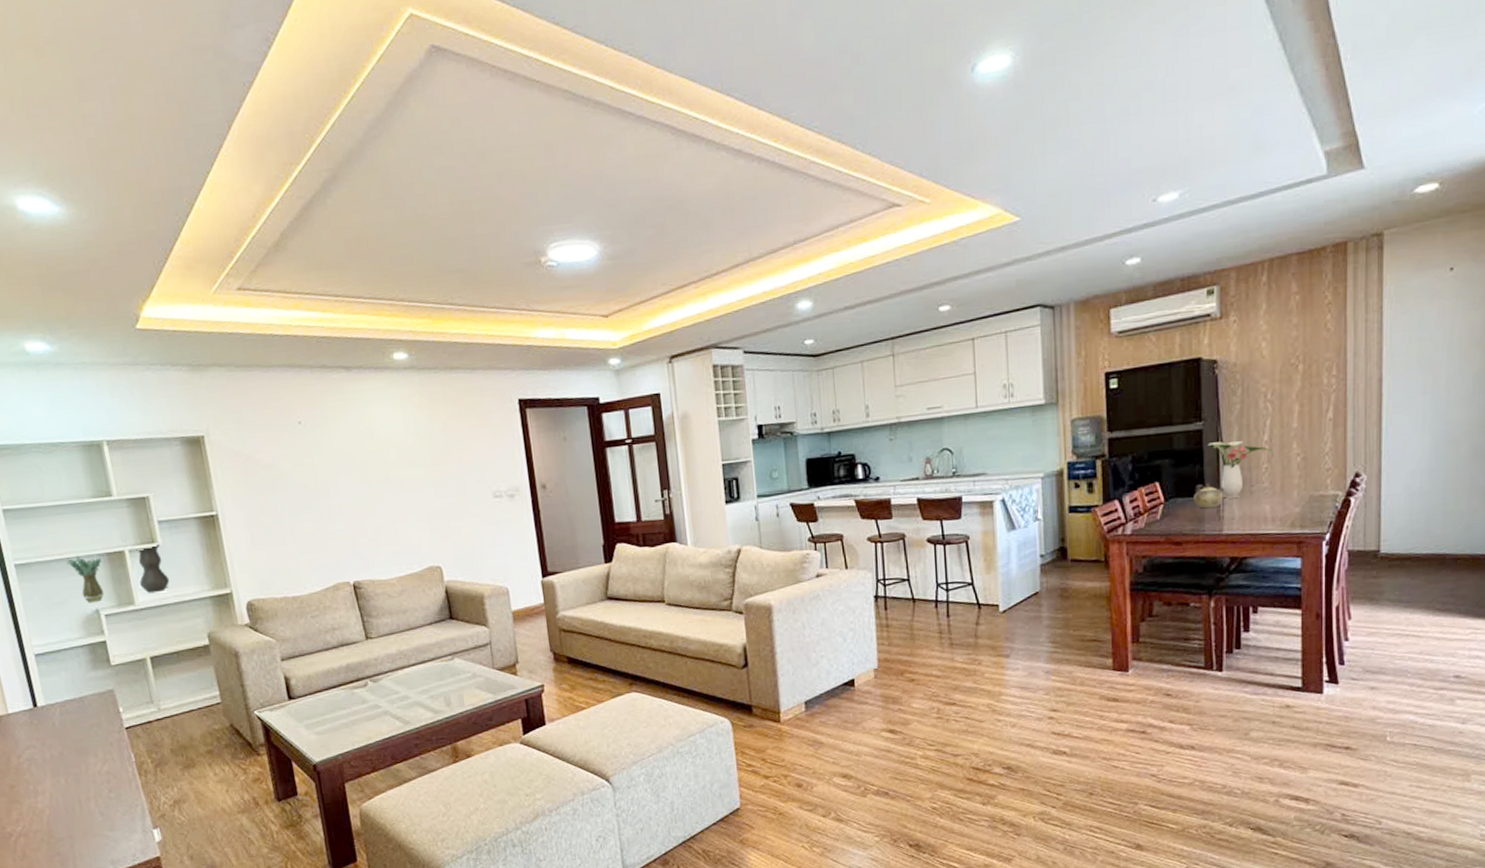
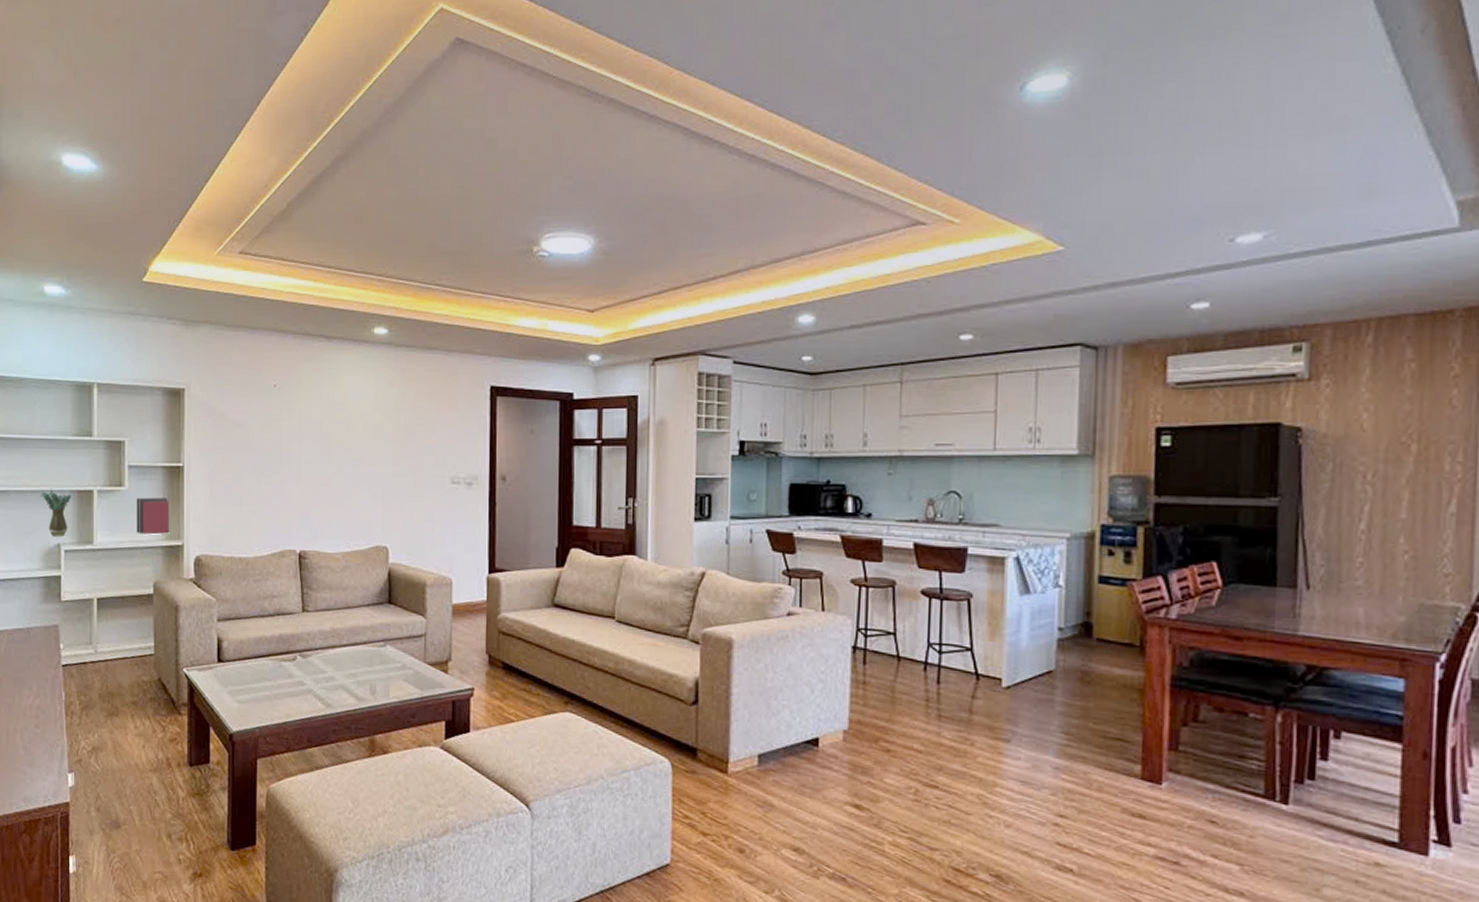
vase: present [138,545,170,594] -> none [102,489,129,536]
books: none [173,548,215,588] -> present [137,497,169,535]
teapot: present [1194,482,1225,509] -> none [1261,570,1304,602]
flower arrangement: present [1208,441,1274,498] -> none [1284,524,1373,593]

